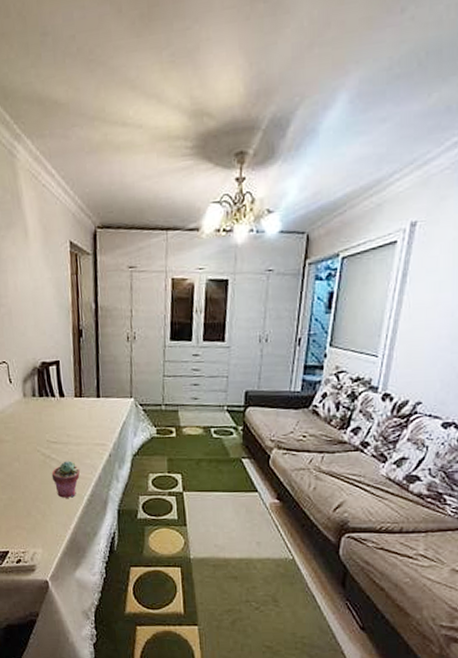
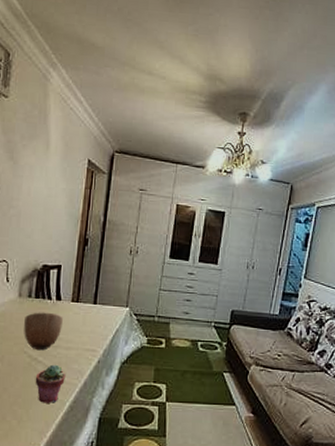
decorative bowl: none [32,410,70,448] -> present [24,312,63,351]

